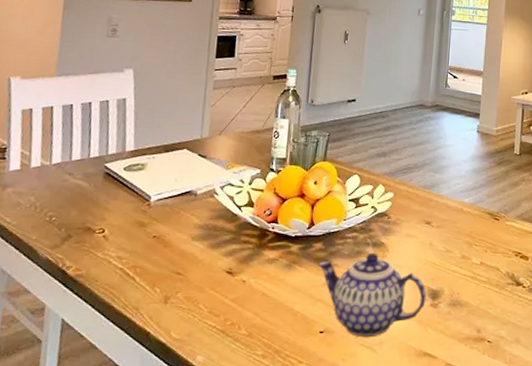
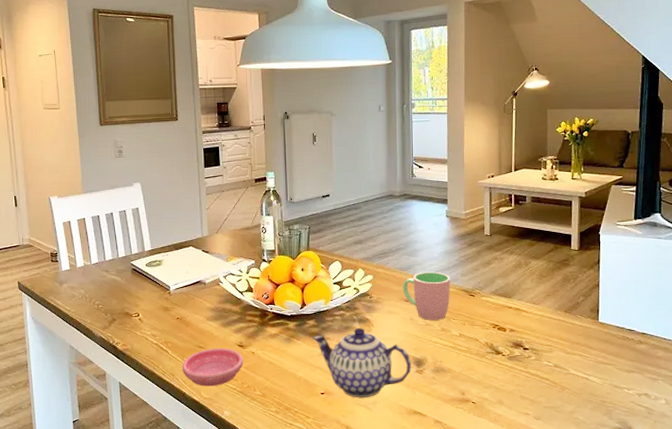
saucer: none [150,275,231,324] -> present [182,348,243,387]
cup: none [424,191,476,246] -> present [402,272,451,320]

